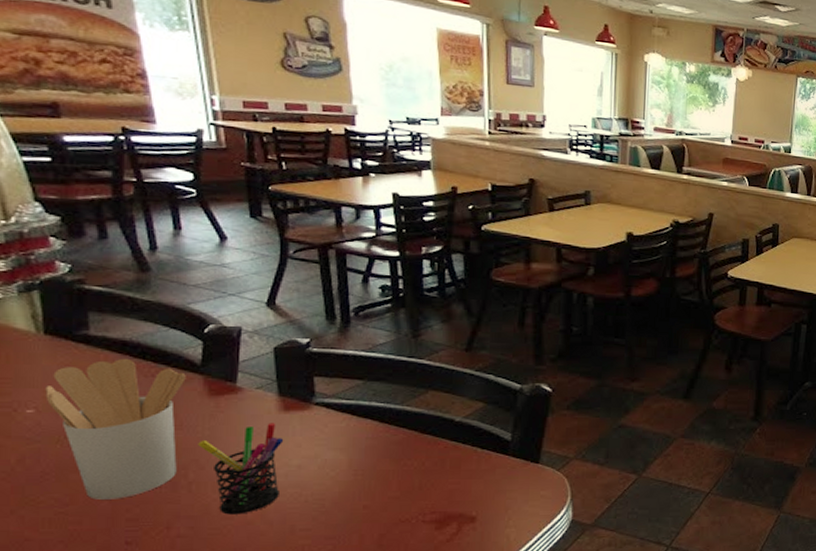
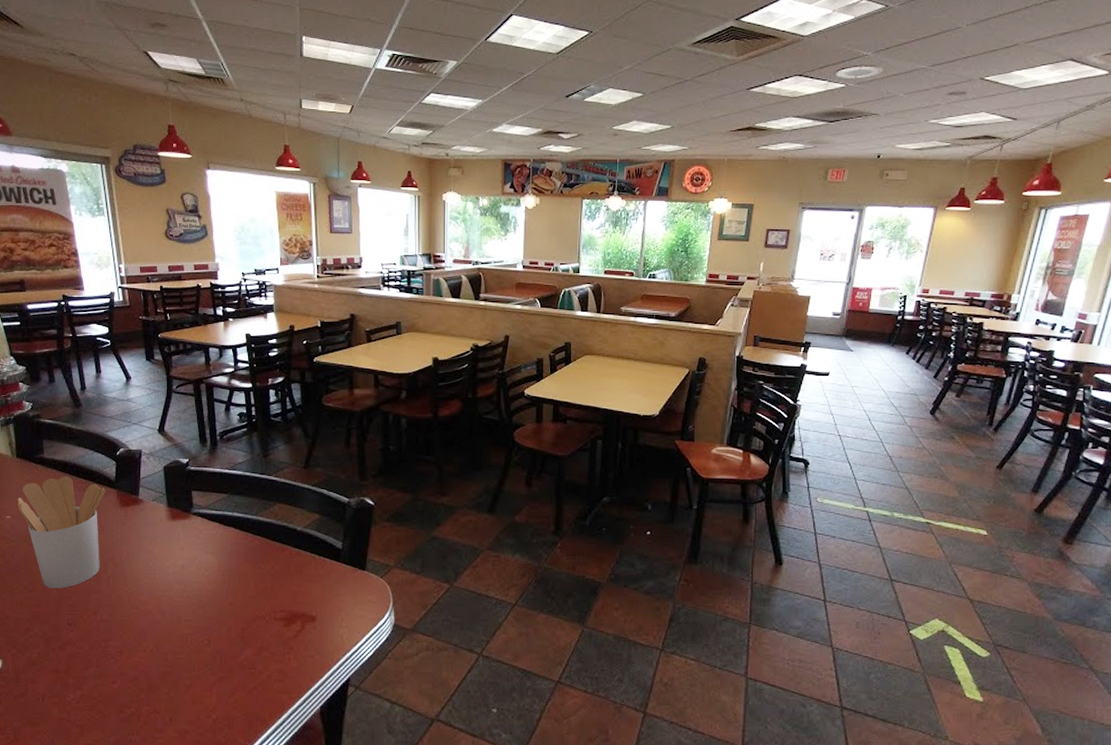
pen holder: present [198,423,284,515] -> none [114,529,172,605]

